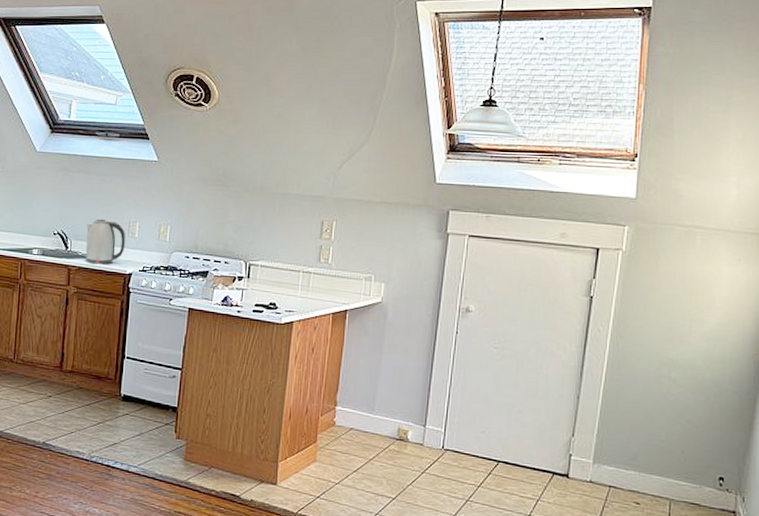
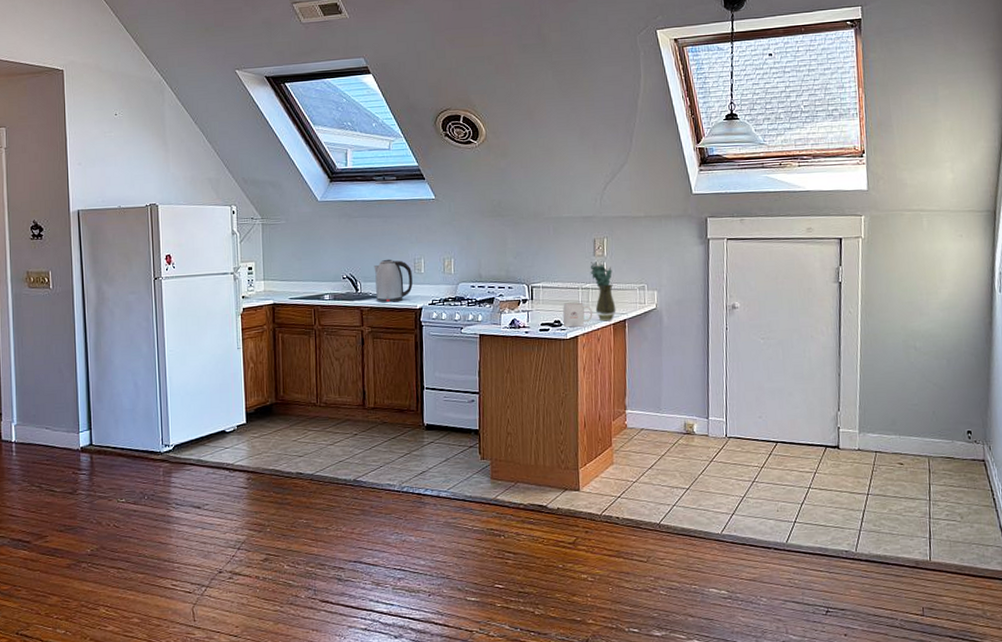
mug: none [279,285,312,314] -> present [563,302,593,328]
vase: none [314,245,338,310] -> present [590,262,616,322]

